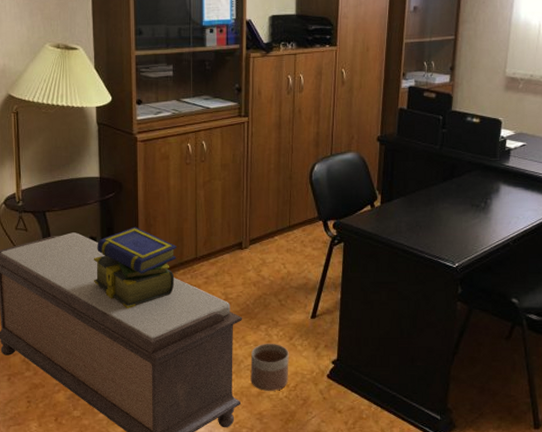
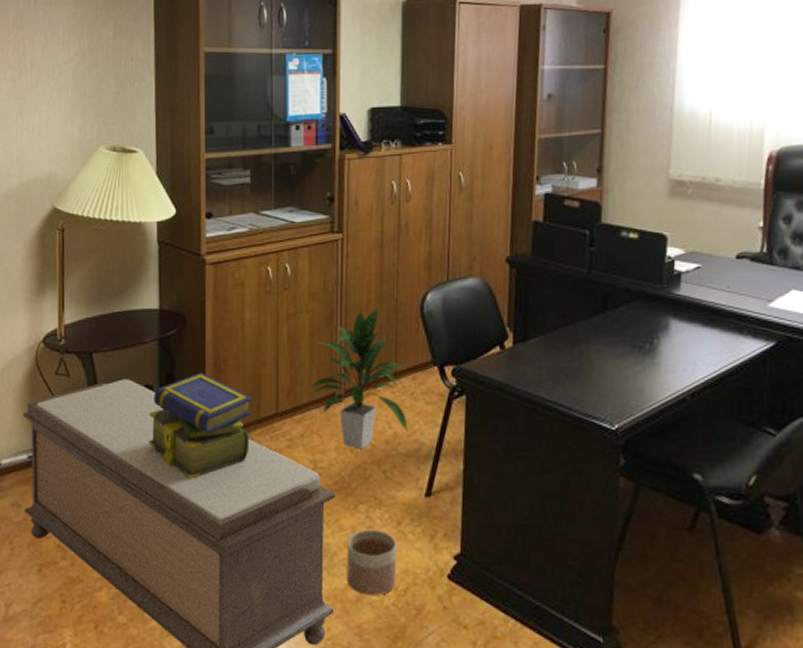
indoor plant: none [221,174,299,284] -> present [308,306,408,450]

